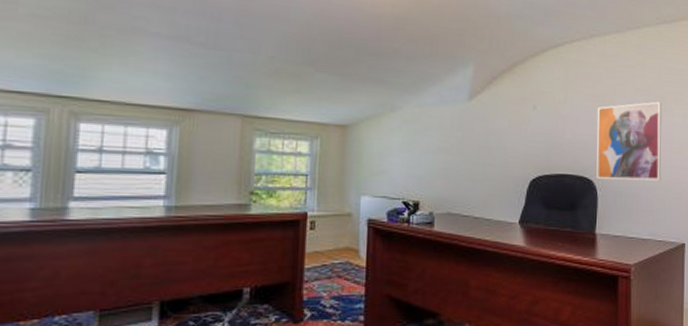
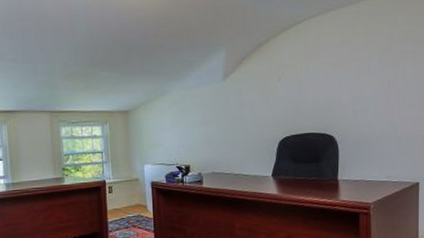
wall art: present [596,101,662,181] -> none [335,61,396,135]

